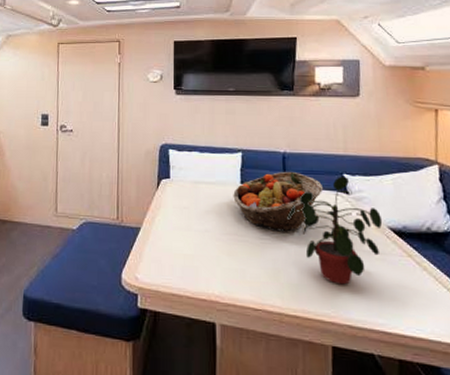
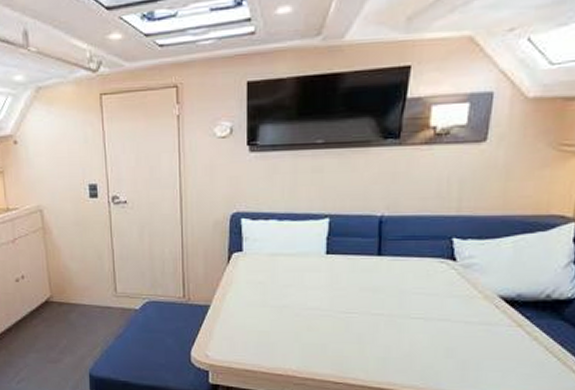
fruit basket: present [233,171,324,232] -> none [316,237,426,305]
potted plant: present [287,176,383,285] -> none [379,240,494,357]

